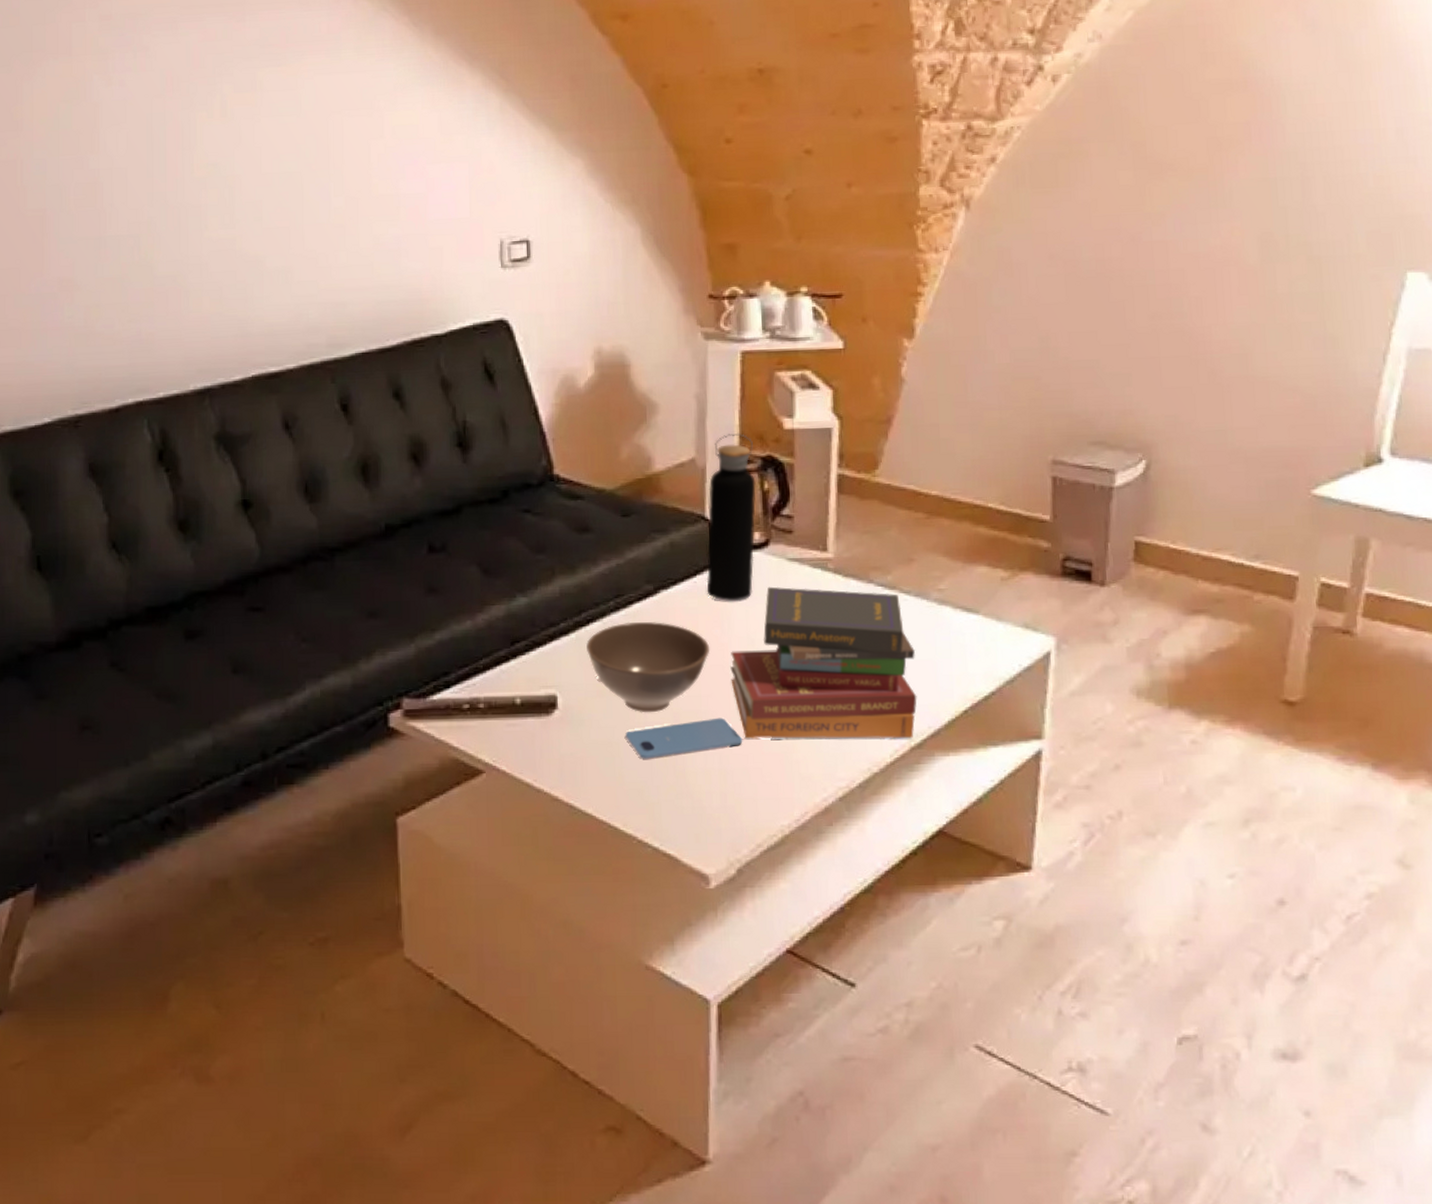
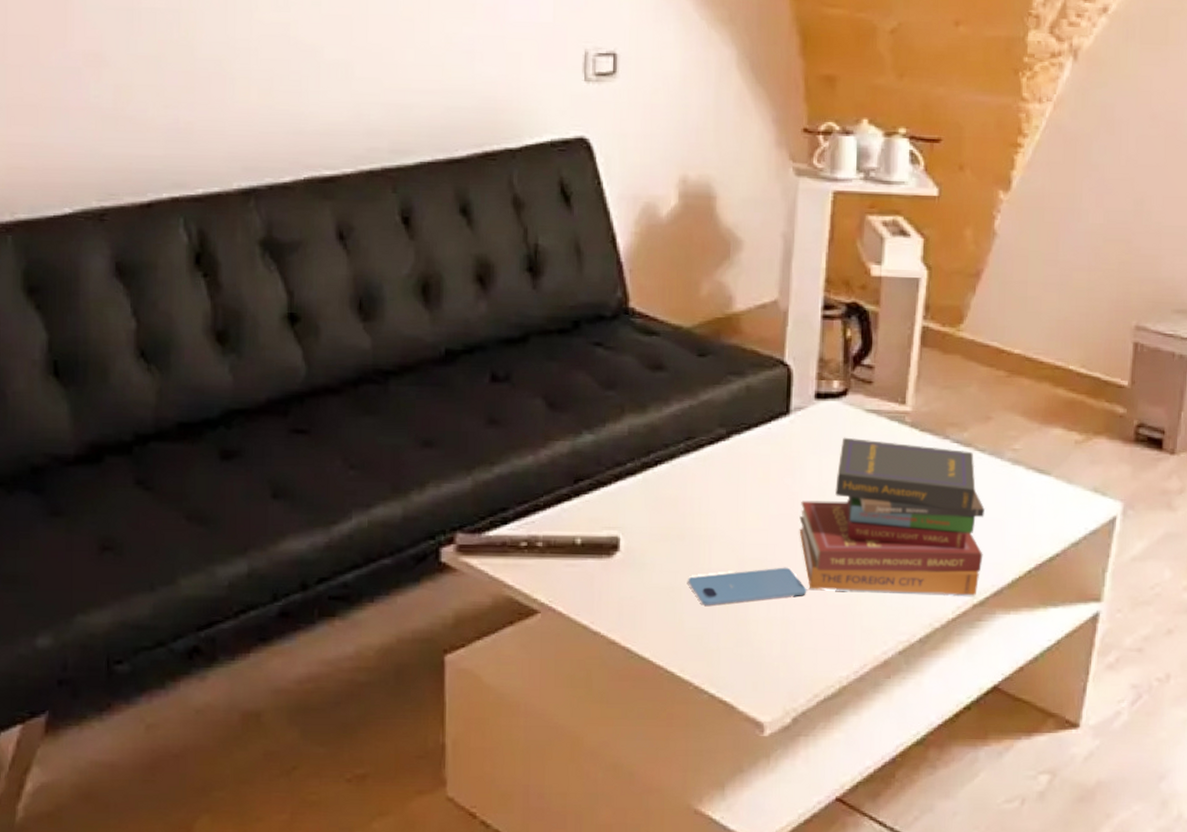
bowl: present [586,622,710,713] -> none [653,465,780,560]
water bottle: present [707,432,756,601] -> none [781,276,838,450]

